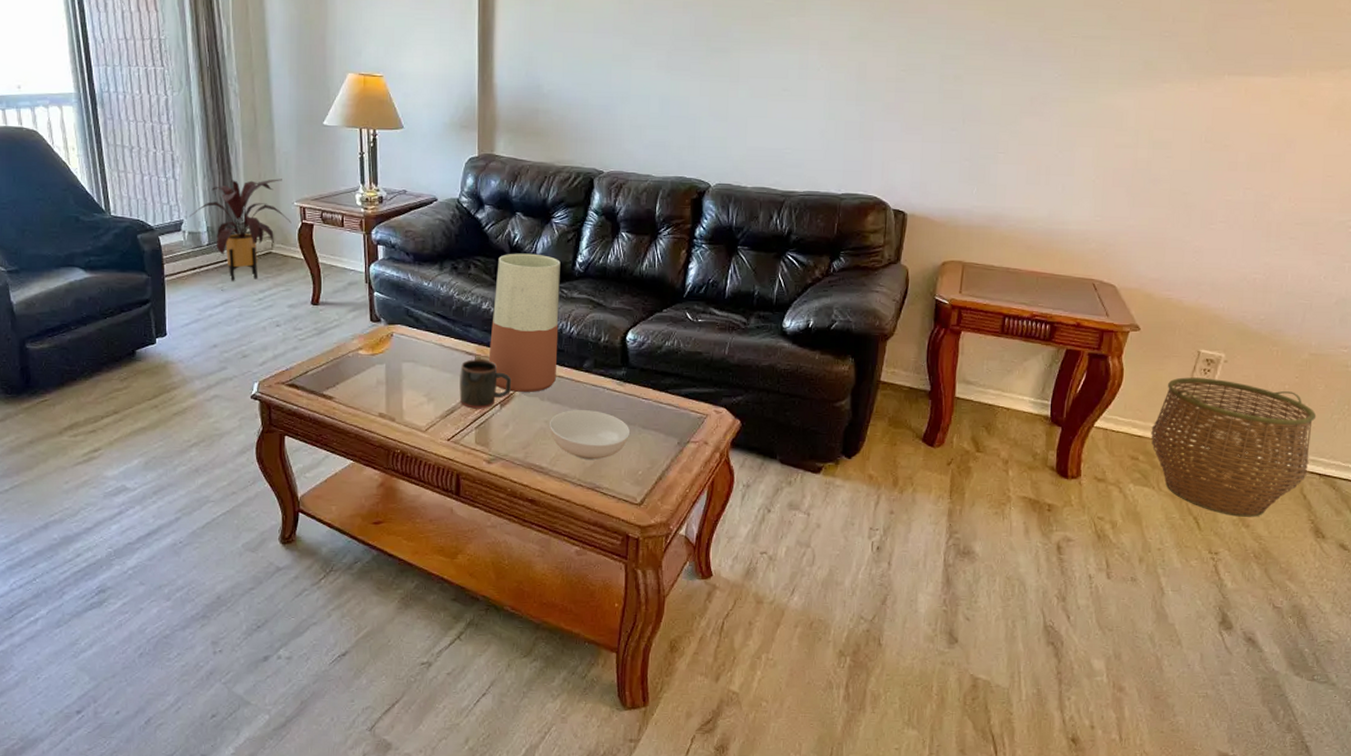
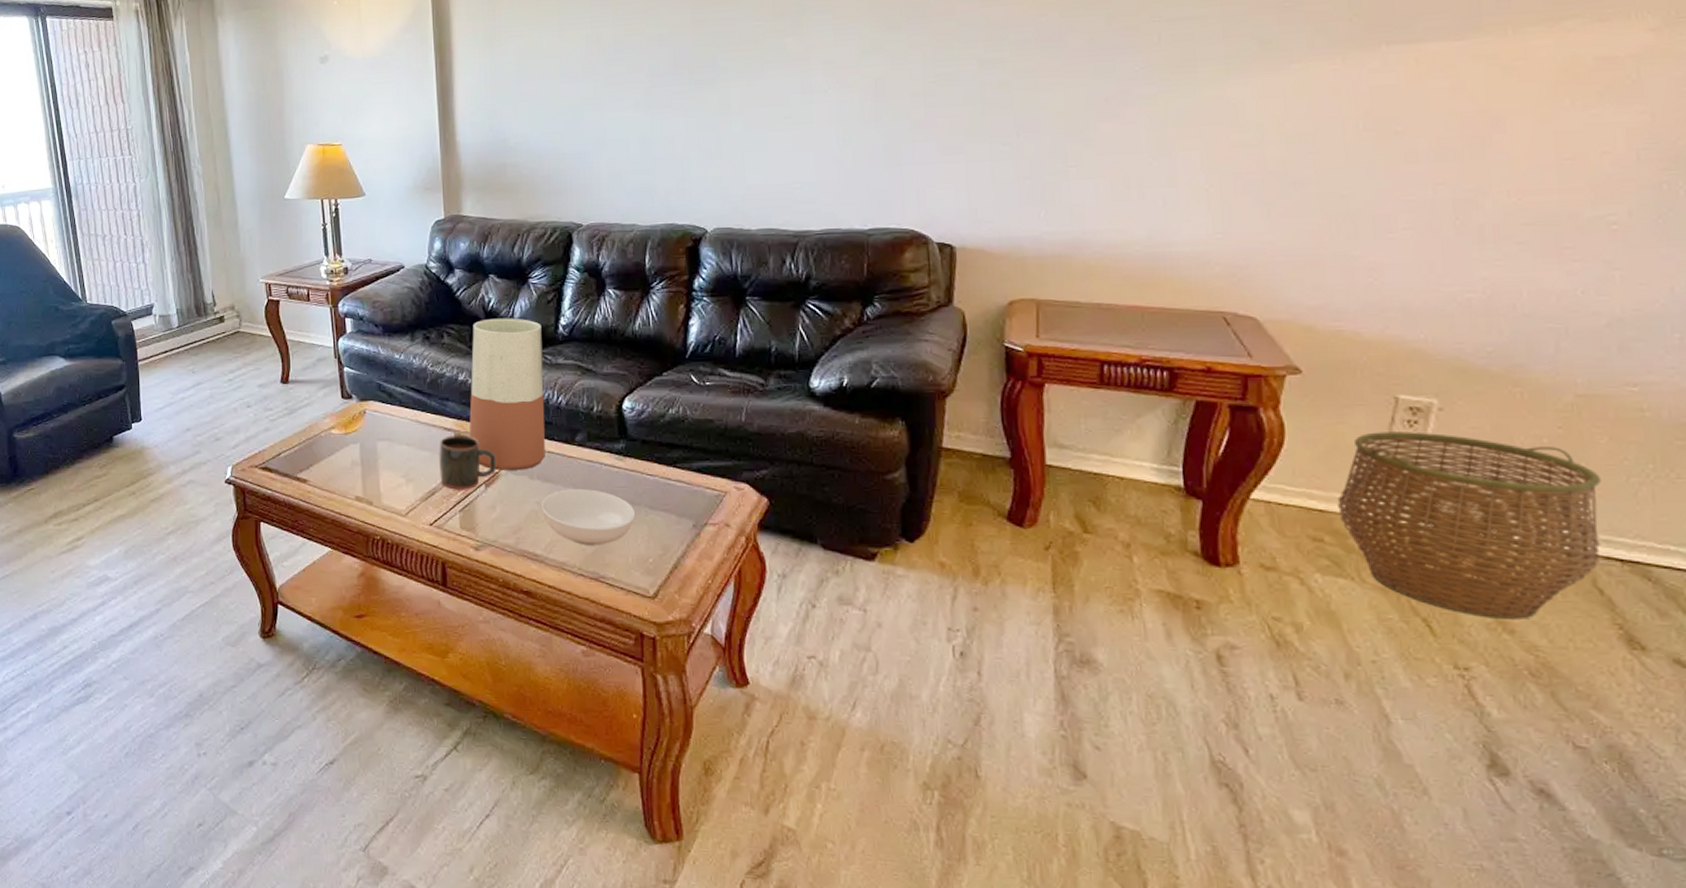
house plant: present [190,179,292,281] -> none [160,256,258,363]

